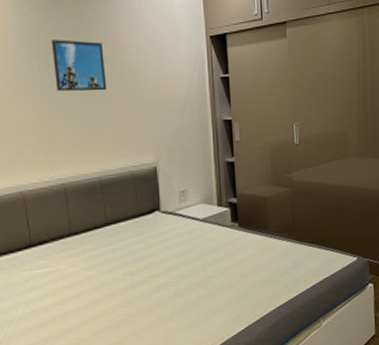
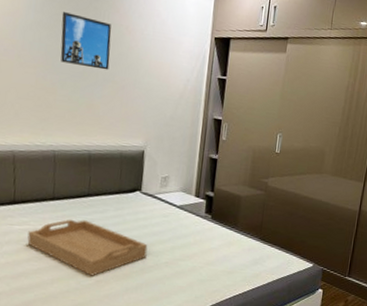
serving tray: none [50,251,177,311] -> present [27,219,148,276]

